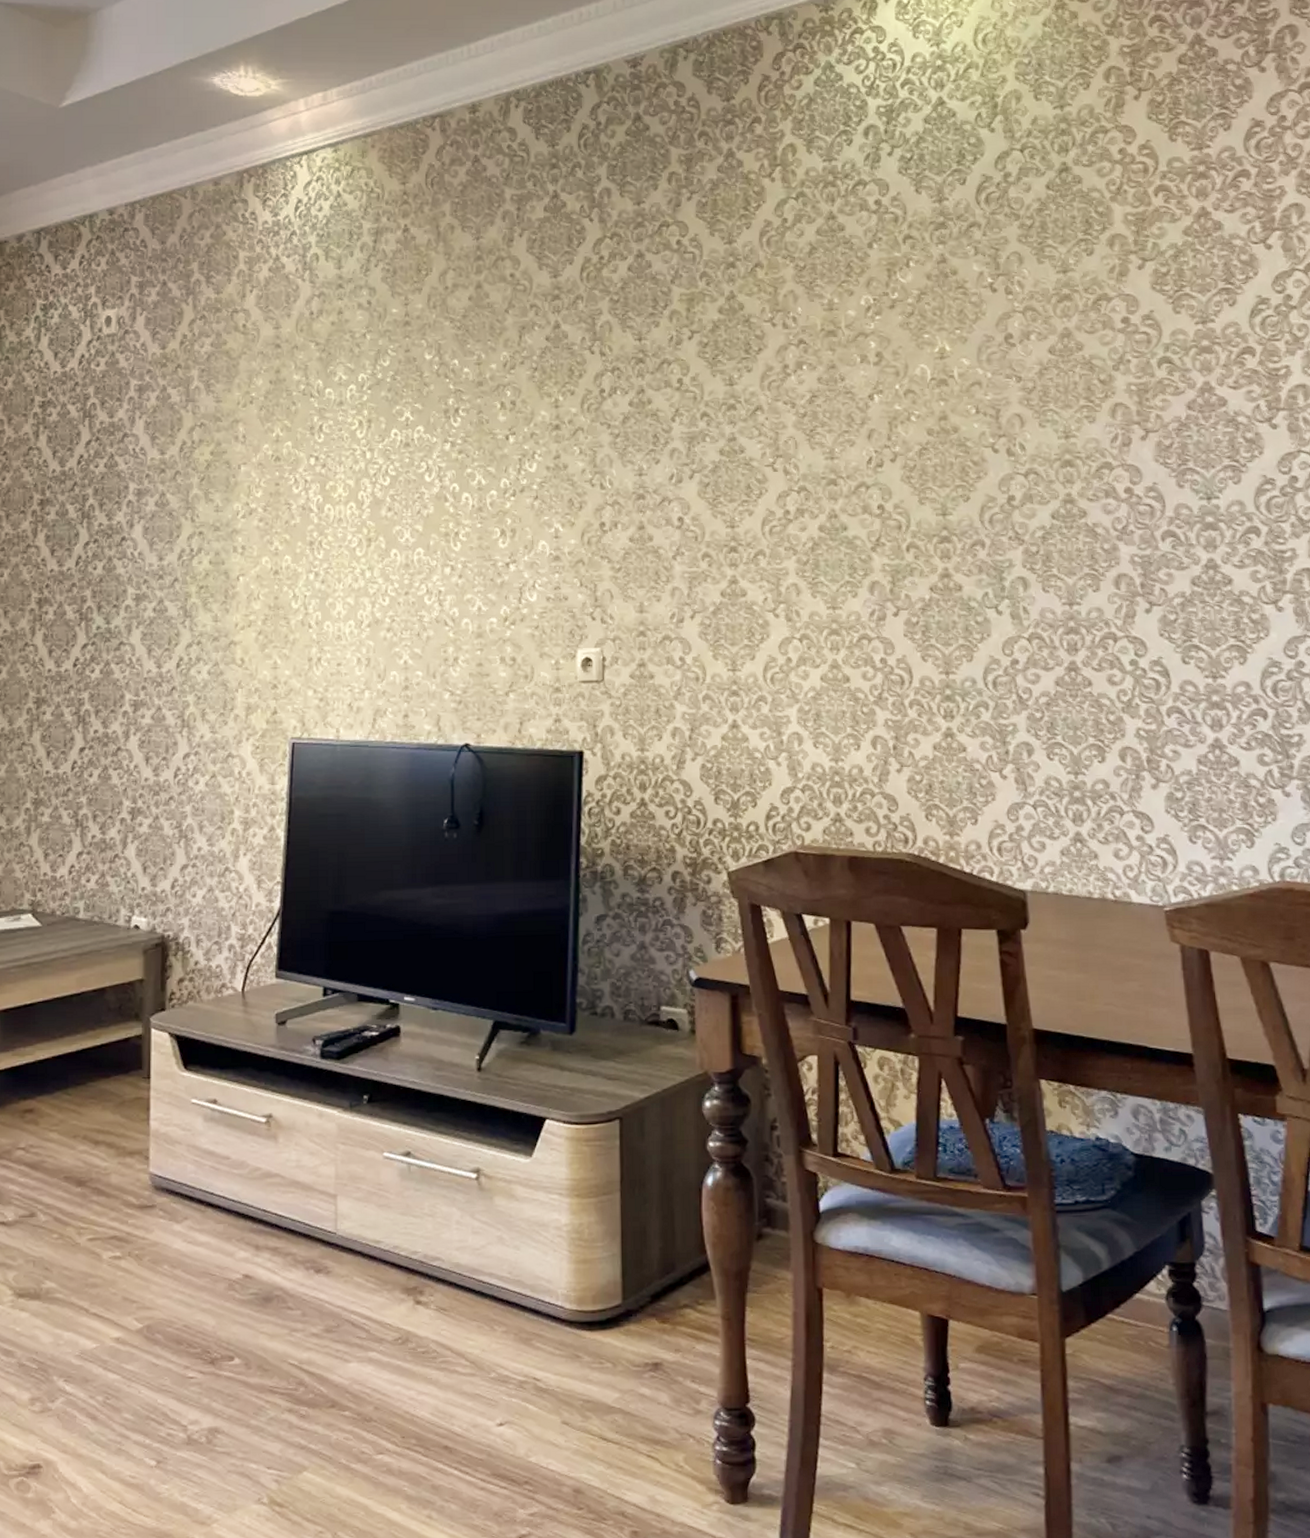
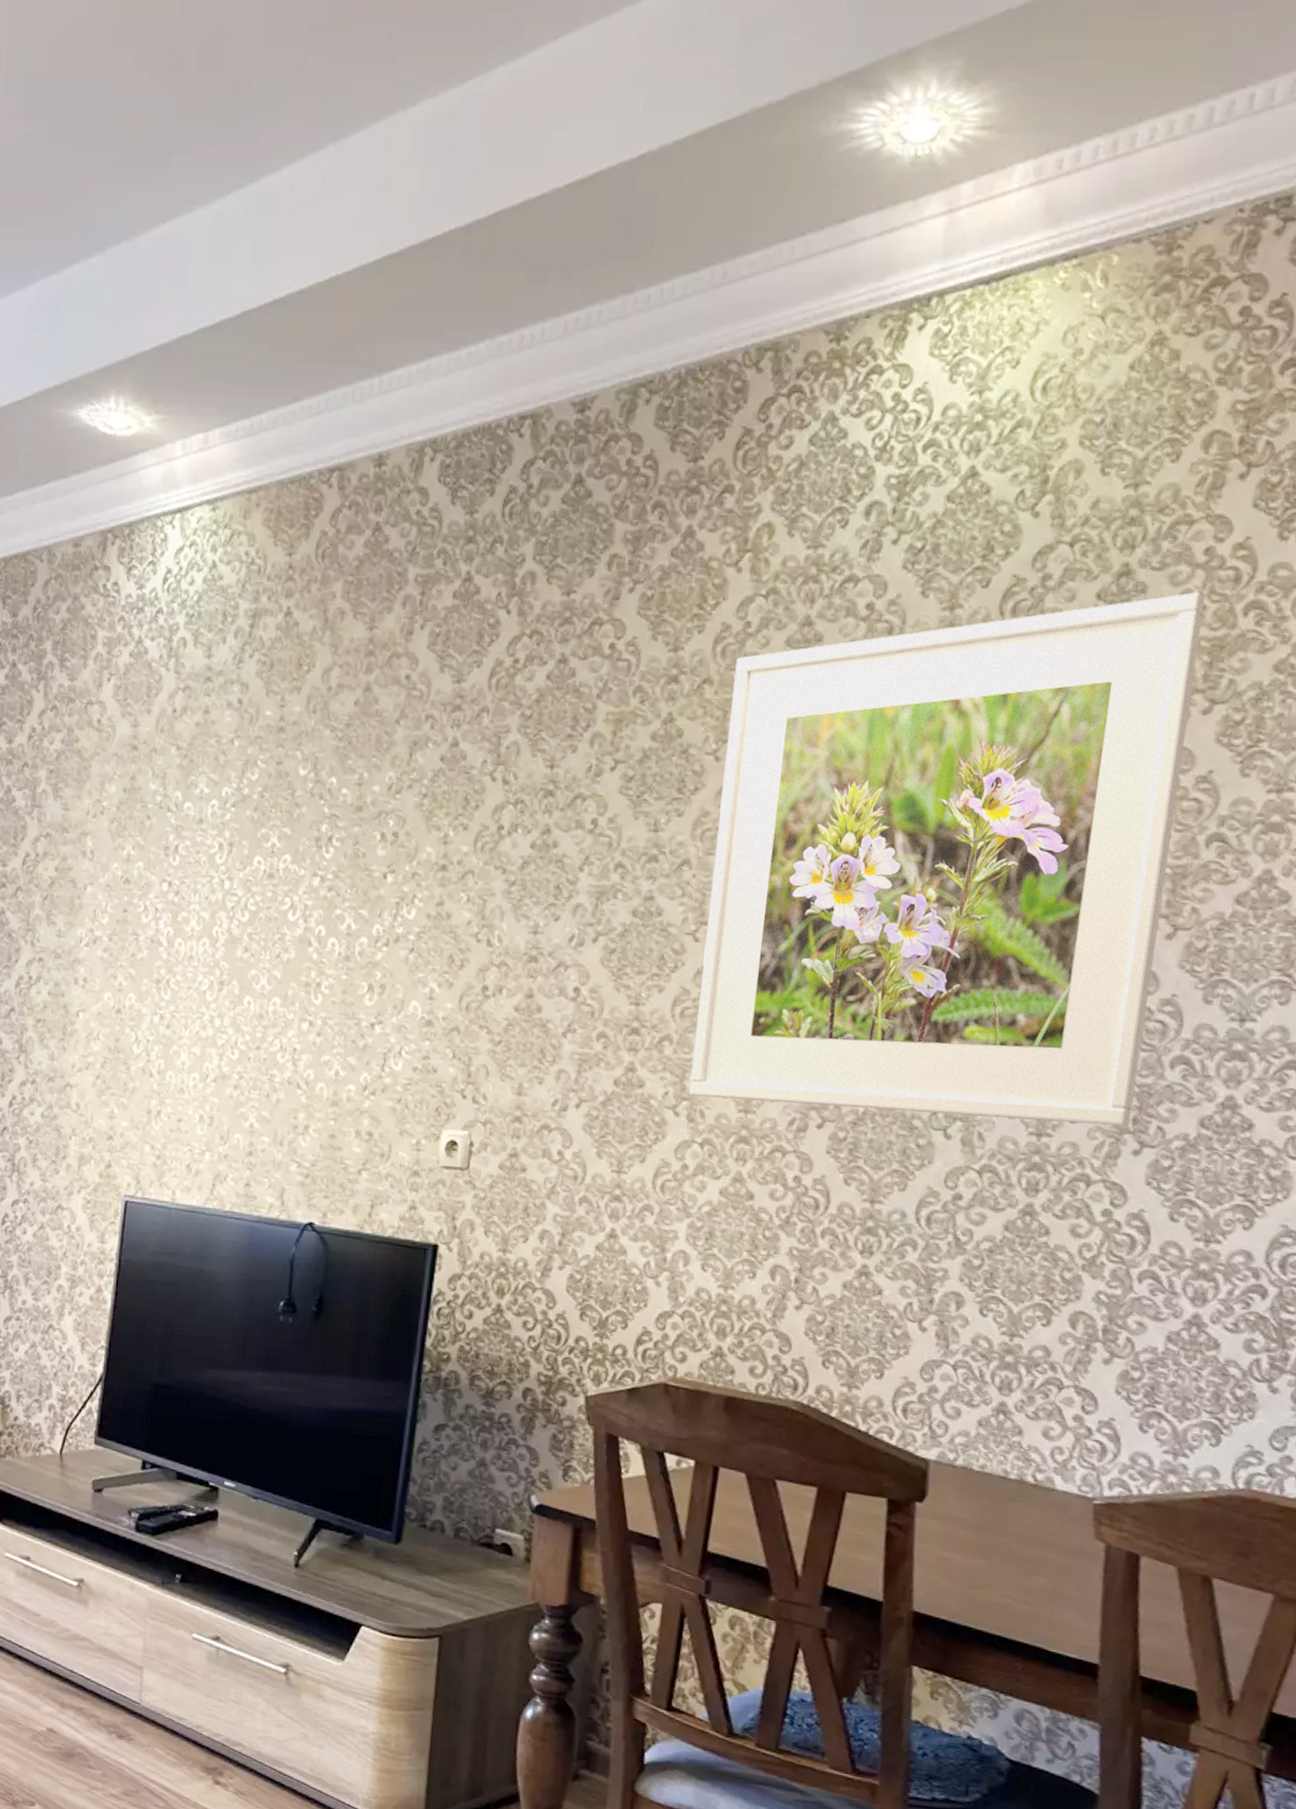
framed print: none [779,181,1139,600] -> present [689,592,1206,1126]

